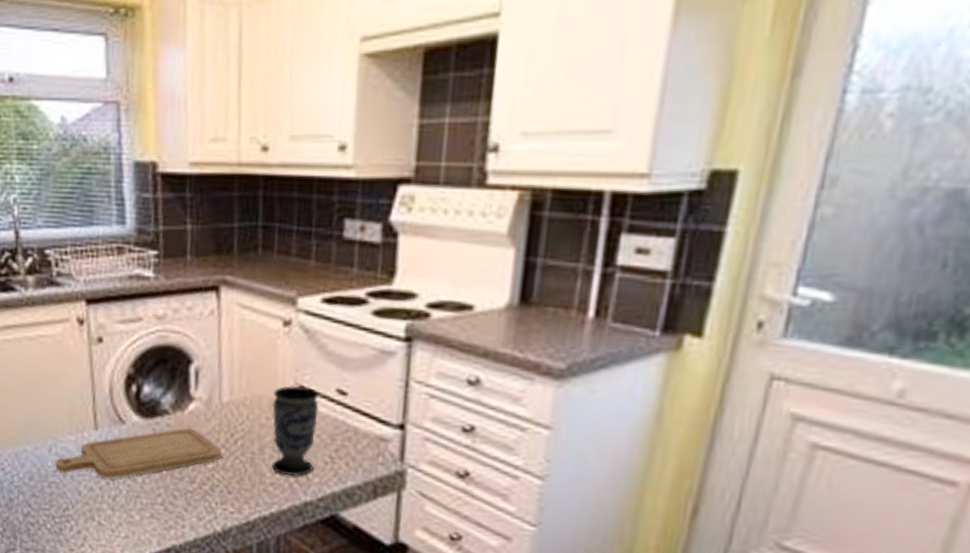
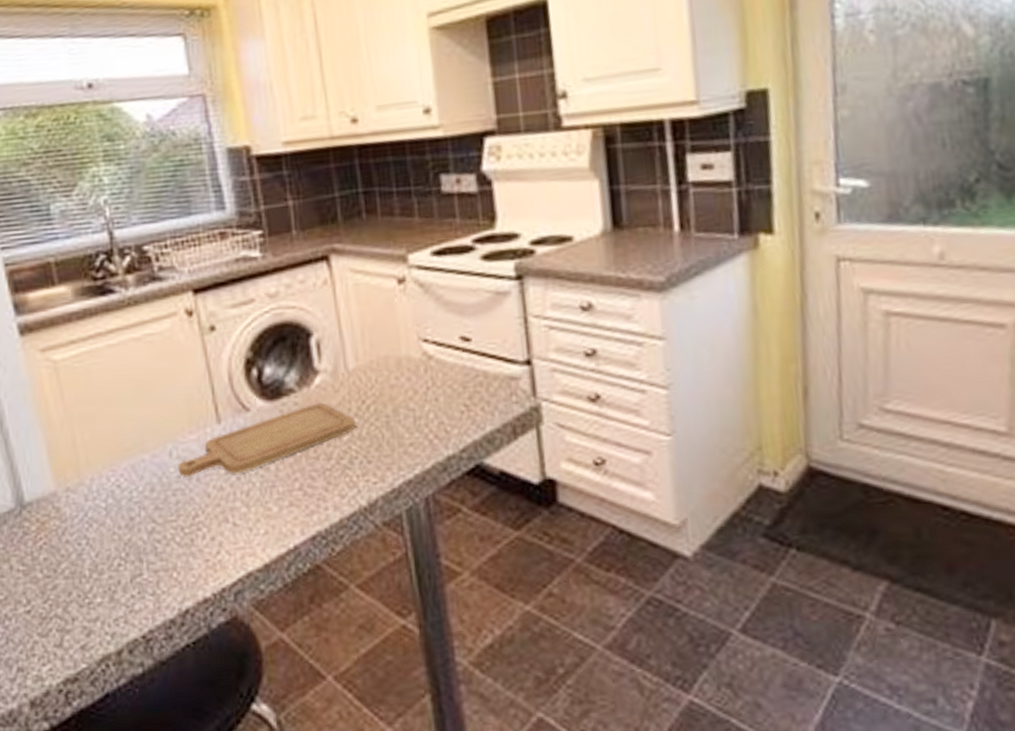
cup: present [271,386,319,477] -> none [398,340,451,432]

